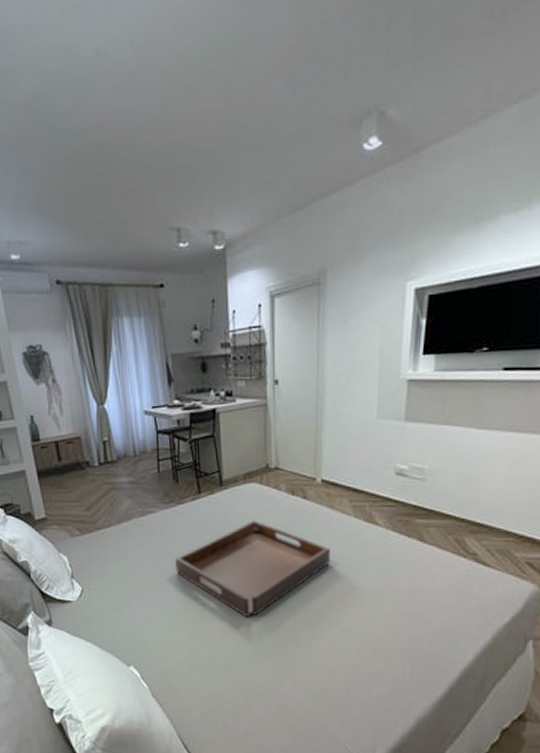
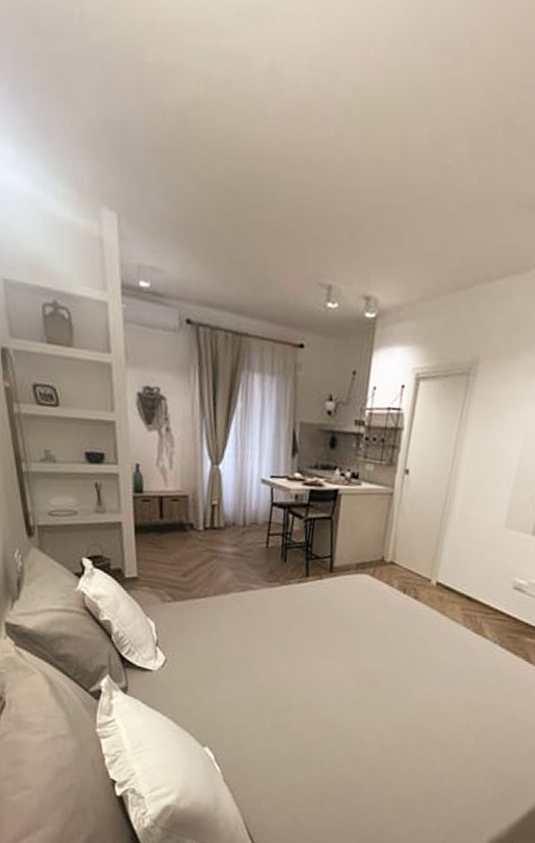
serving tray: present [175,520,331,616] -> none [269,613,434,713]

